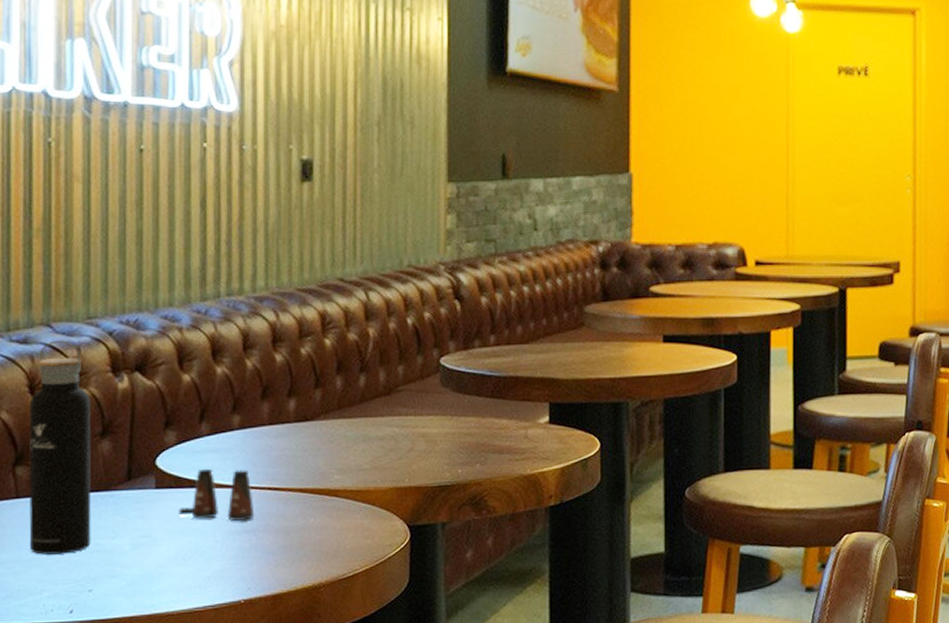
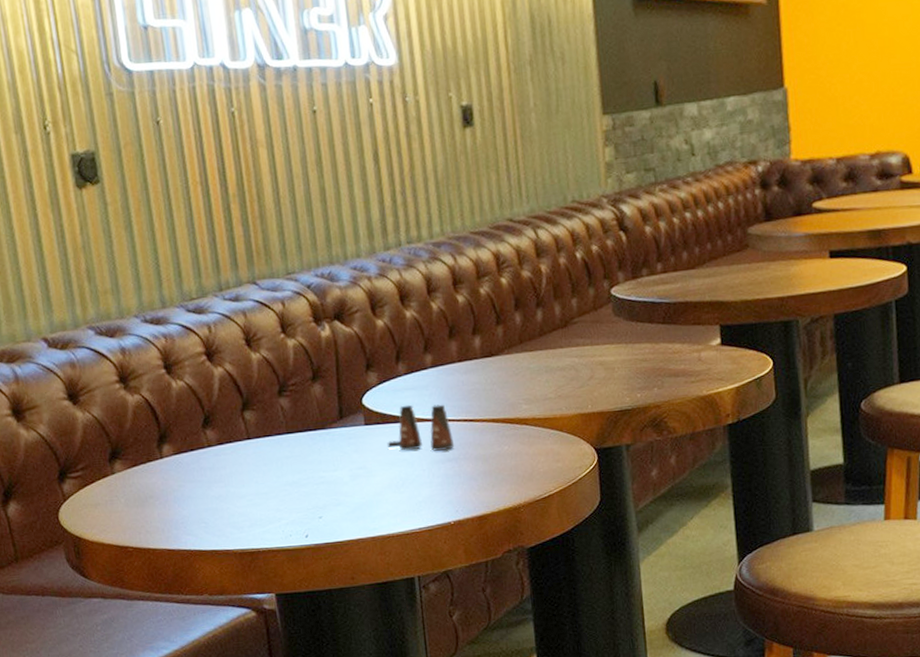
water bottle: present [29,340,91,555] -> none [247,296,316,488]

